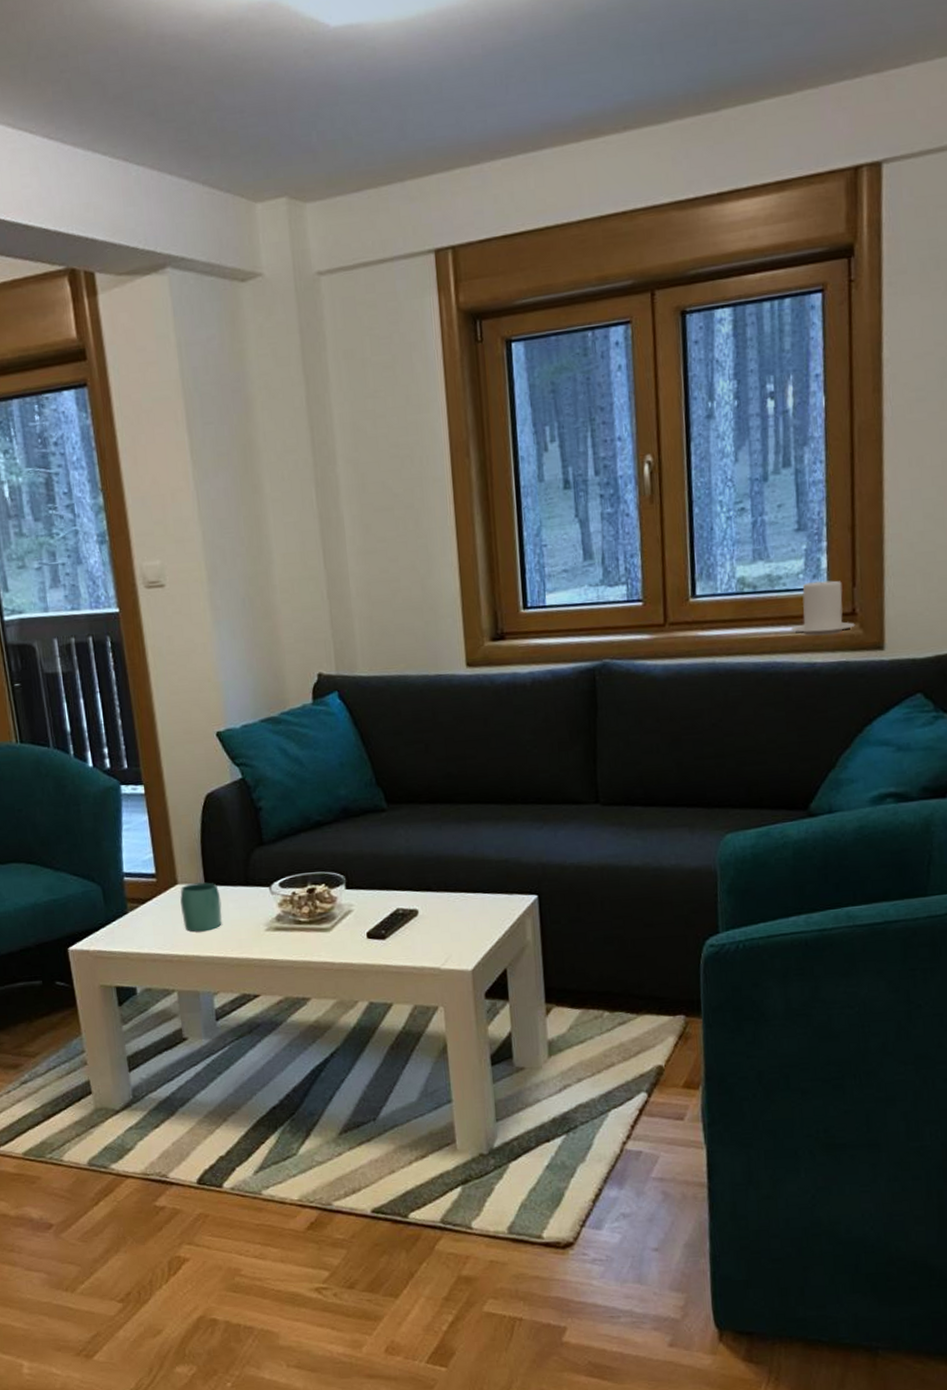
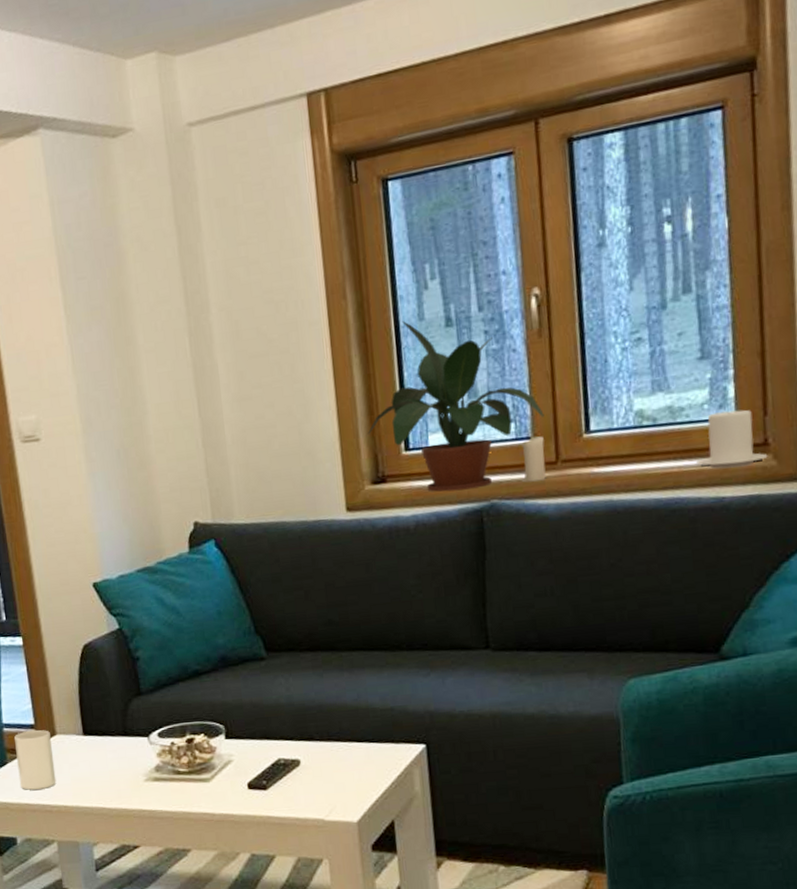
cup: none [135,879,177,940] -> present [14,730,57,790]
mug: present [180,882,222,931] -> none [59,732,101,782]
potted plant: none [488,481,654,651] -> present [368,321,544,492]
candle: none [631,599,655,644] -> present [521,436,546,483]

